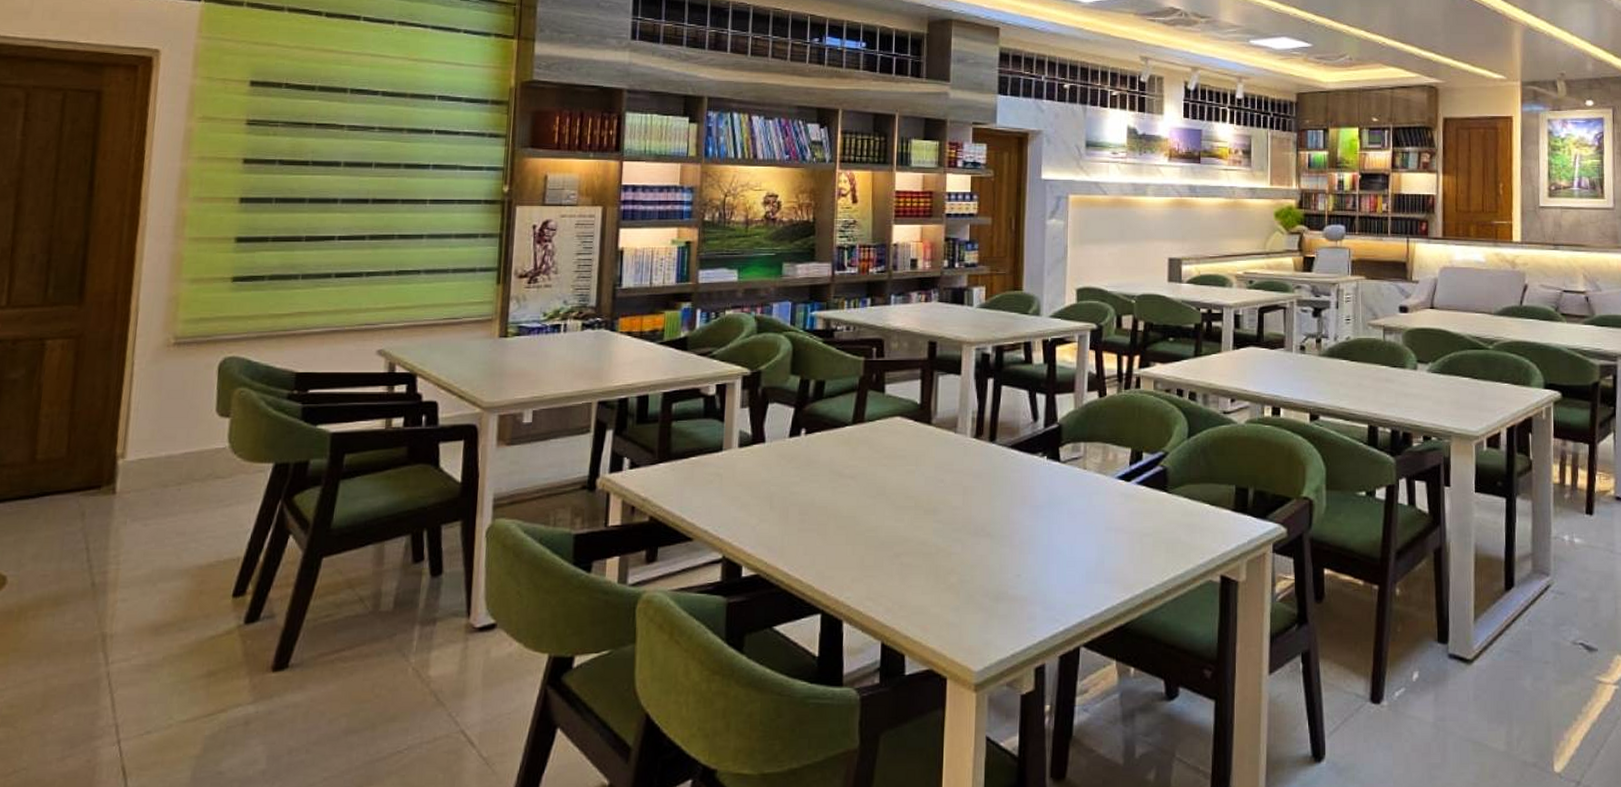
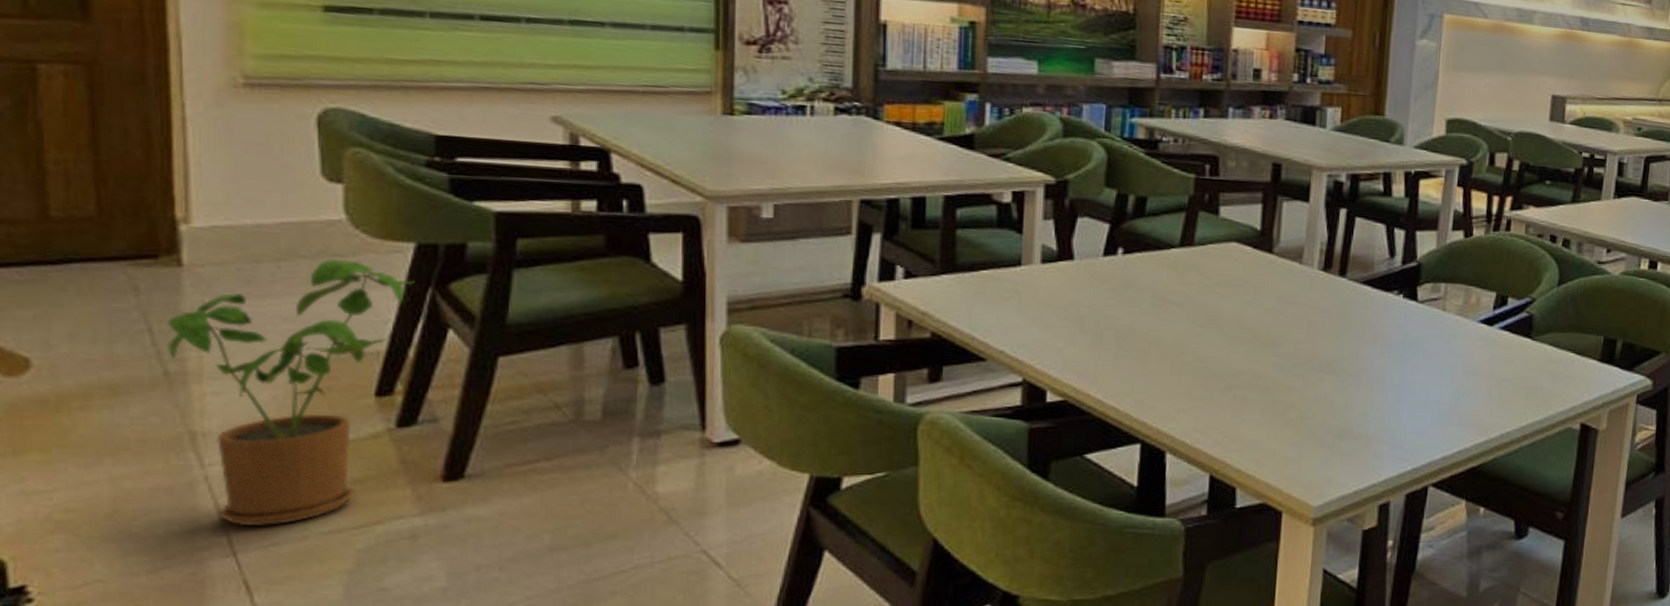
house plant: none [96,481,270,716] -> present [166,259,414,526]

